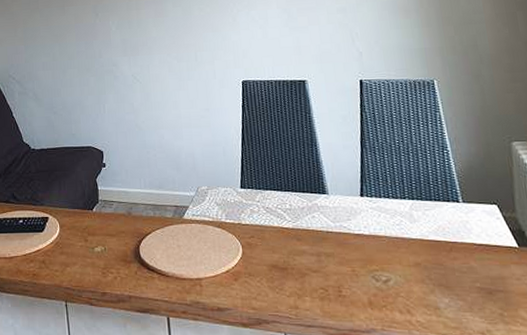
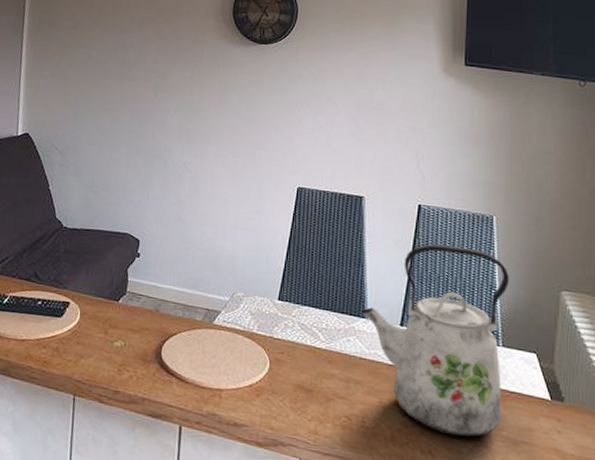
kettle: none [320,113,474,293] -> present [360,244,509,437]

